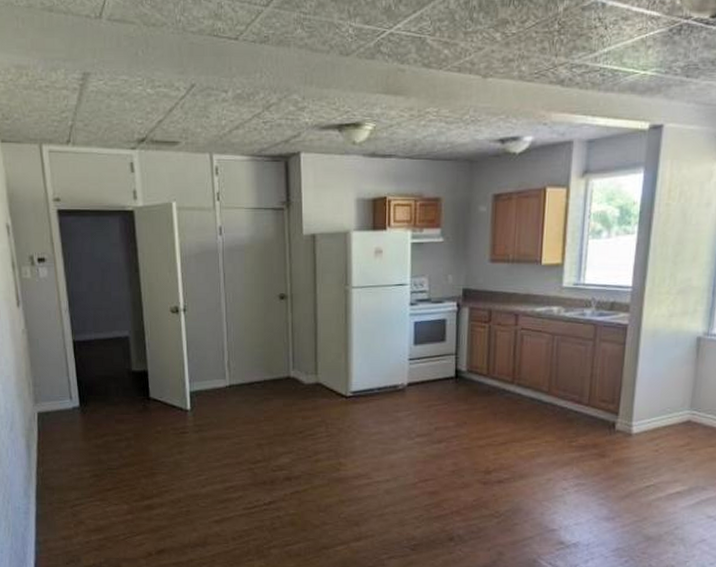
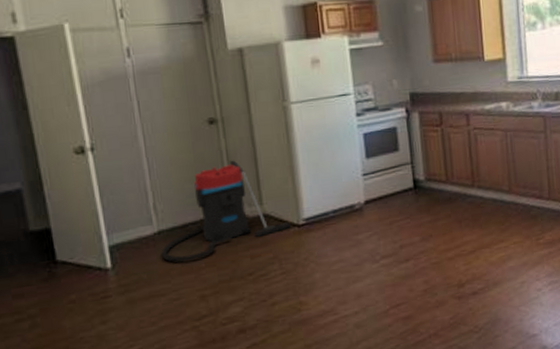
vacuum cleaner: none [230,333,339,414] -> present [161,160,291,262]

